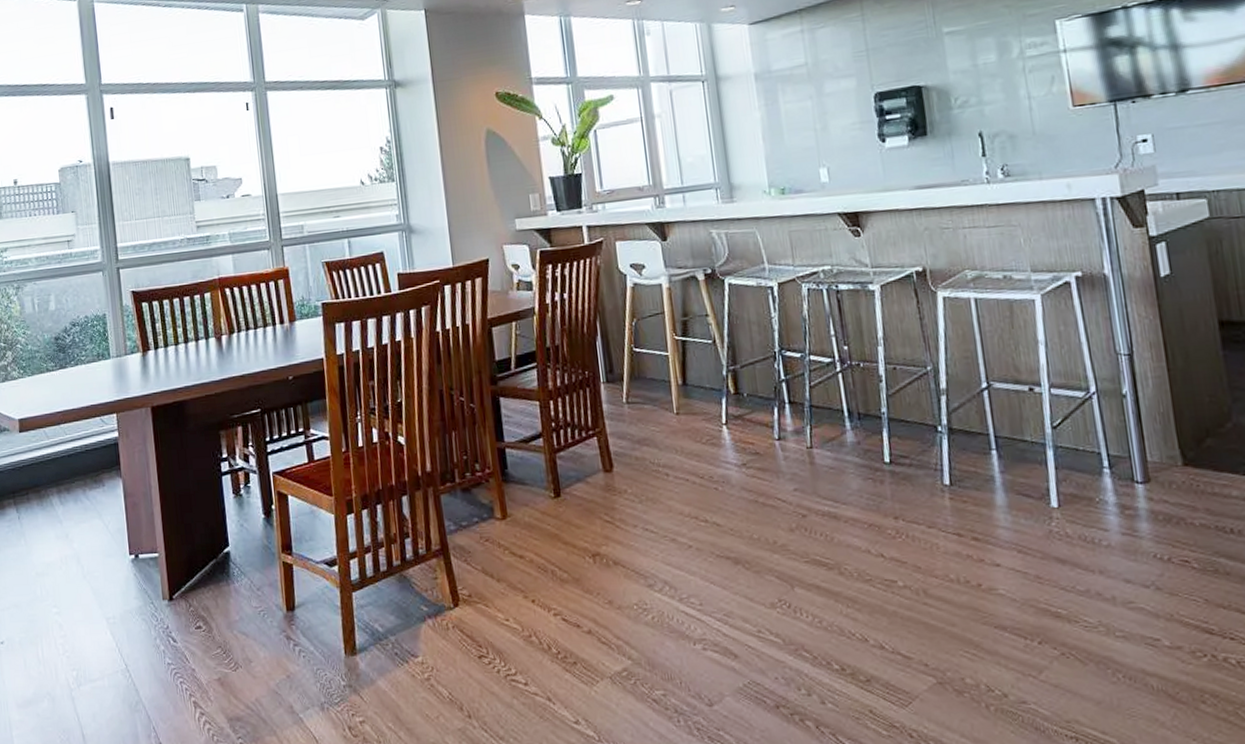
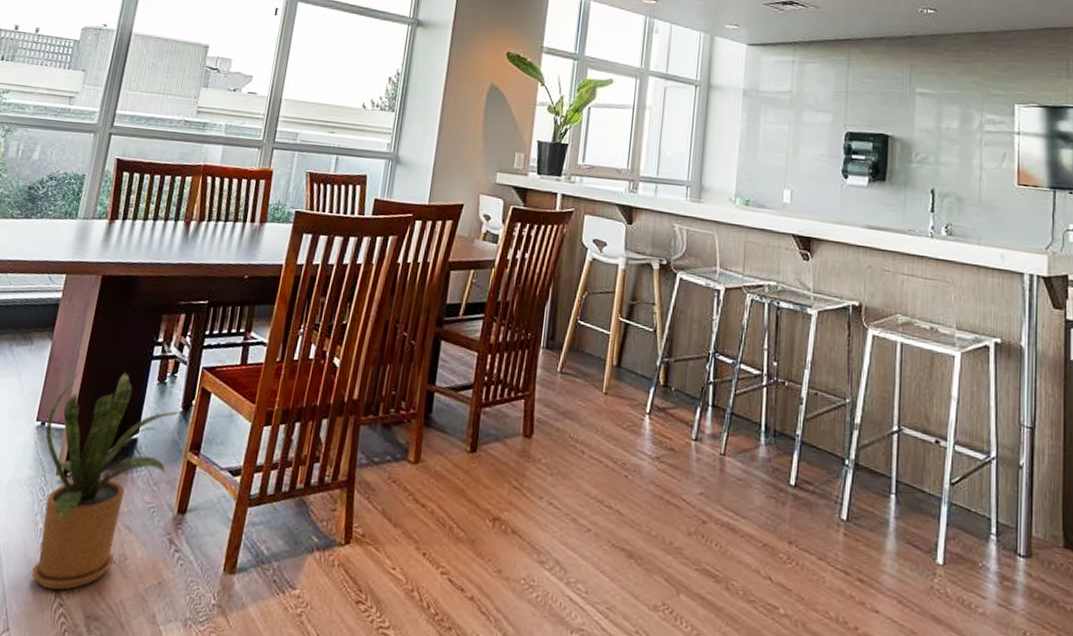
house plant: none [139,493,267,702] -> present [31,372,184,591]

